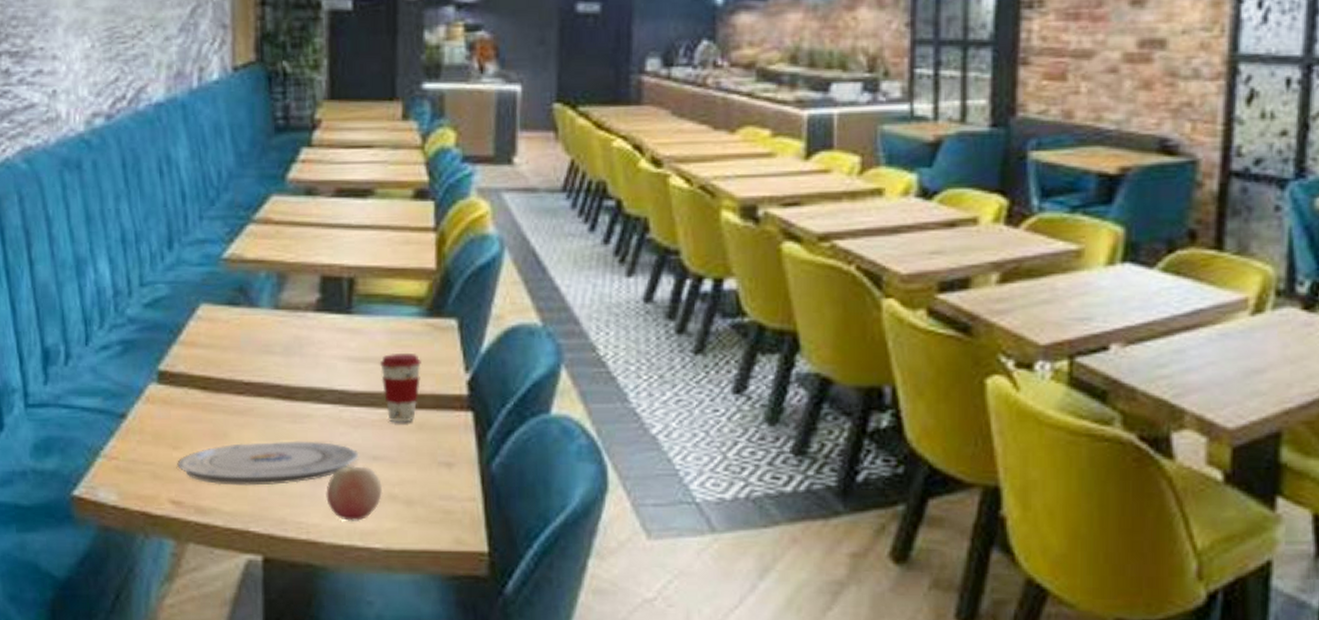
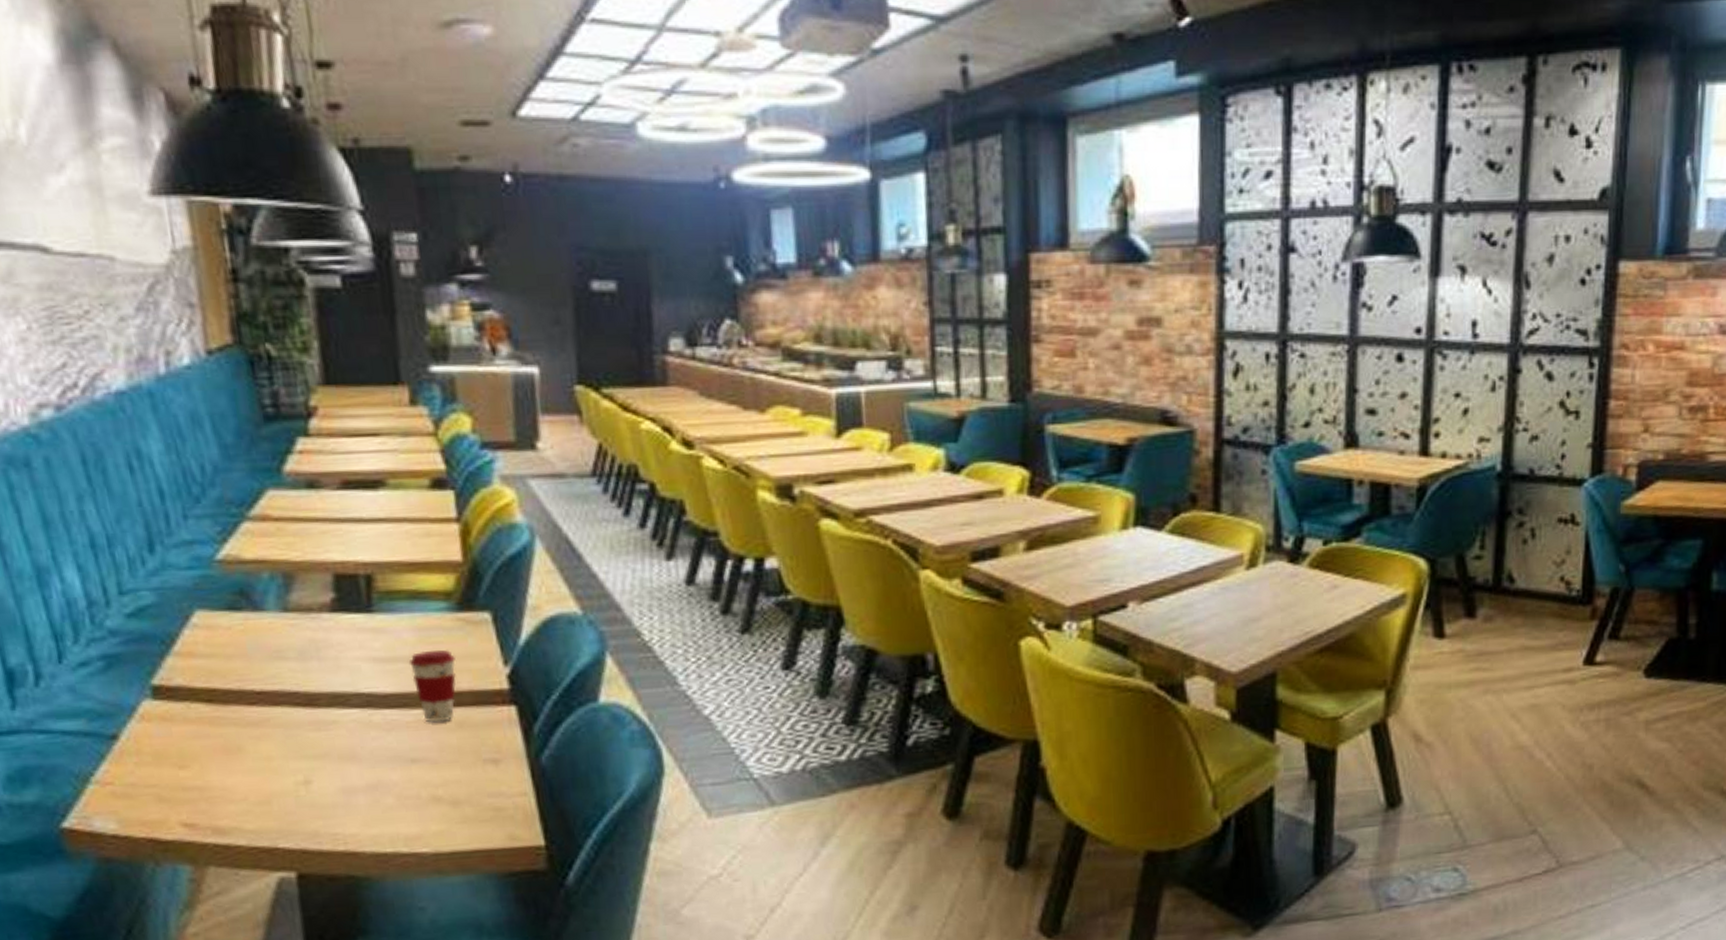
plate: present [177,441,359,486] -> none [185,748,396,803]
fruit: present [326,466,383,521] -> none [361,769,426,828]

